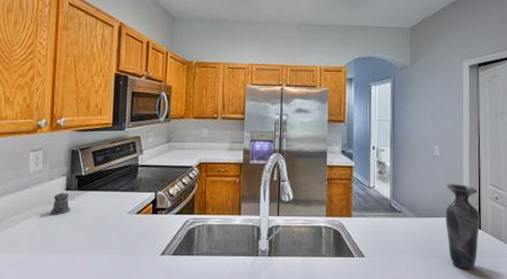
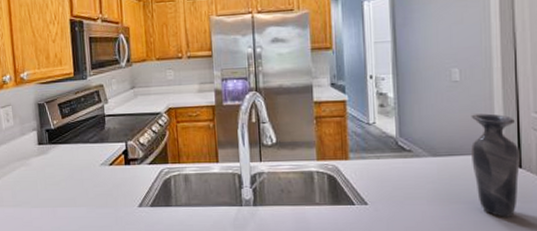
pepper shaker: present [50,192,70,215] -> none [27,147,45,170]

